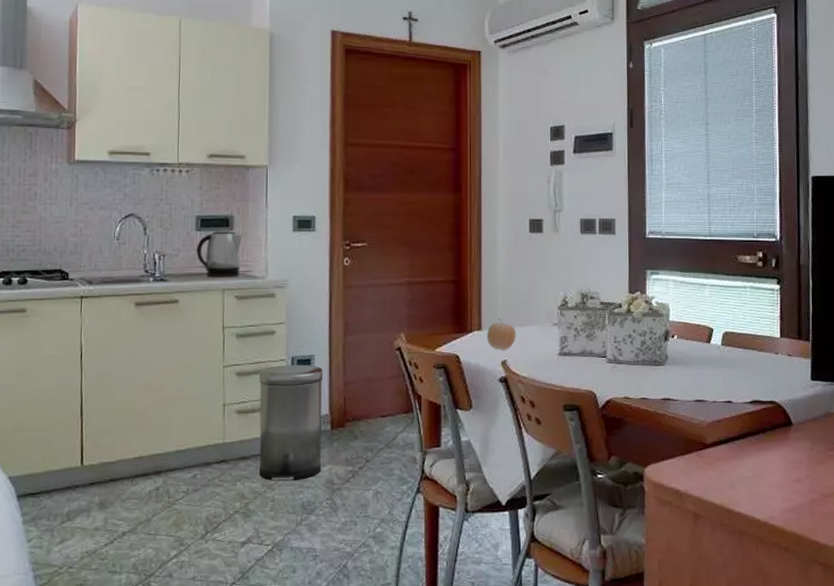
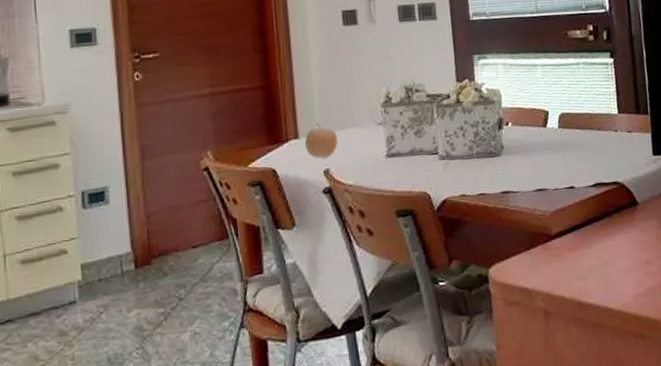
pedal bin: present [259,364,323,482] -> none [44,198,128,336]

